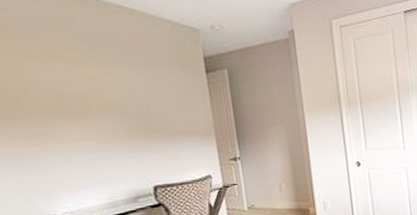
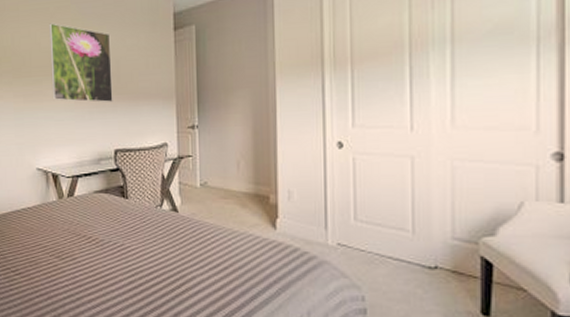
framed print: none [50,59,146,143] -> present [49,23,113,103]

